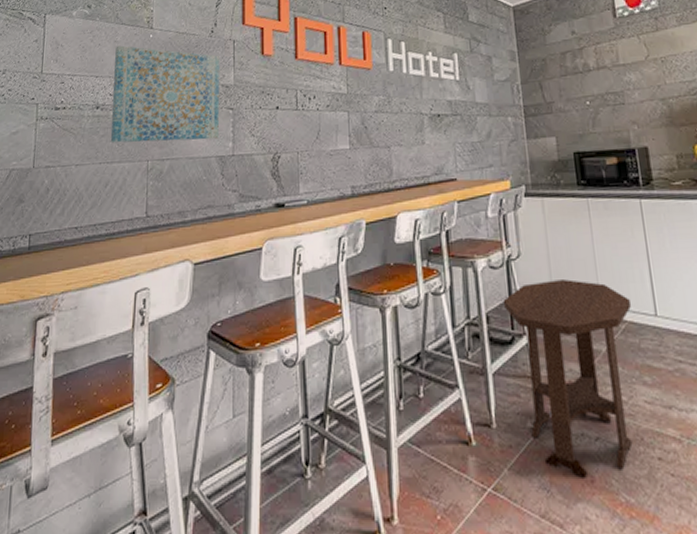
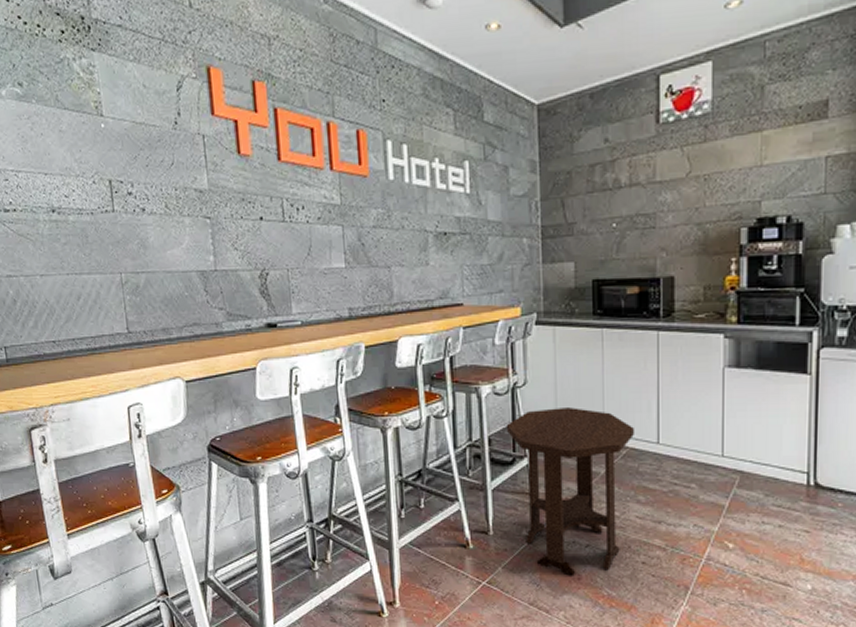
wall art: present [110,45,221,143] -> none [62,136,197,253]

